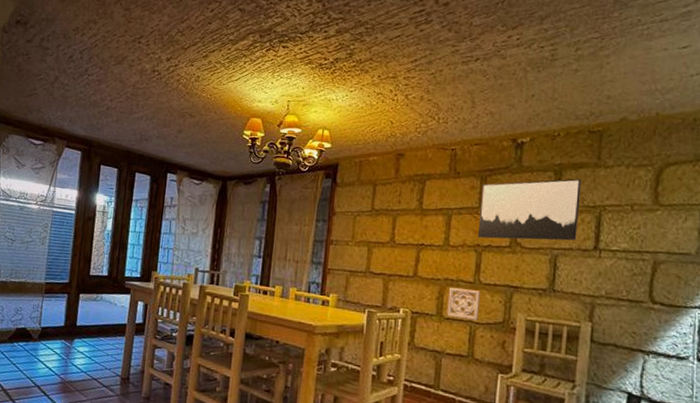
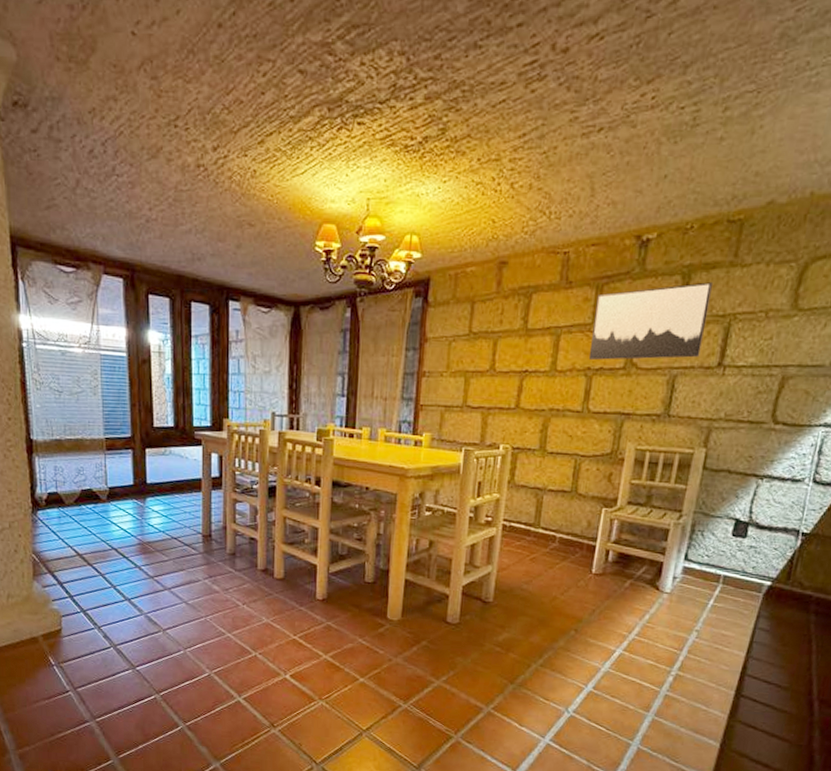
wall ornament: present [446,287,481,320] -> none [550,417,589,453]

